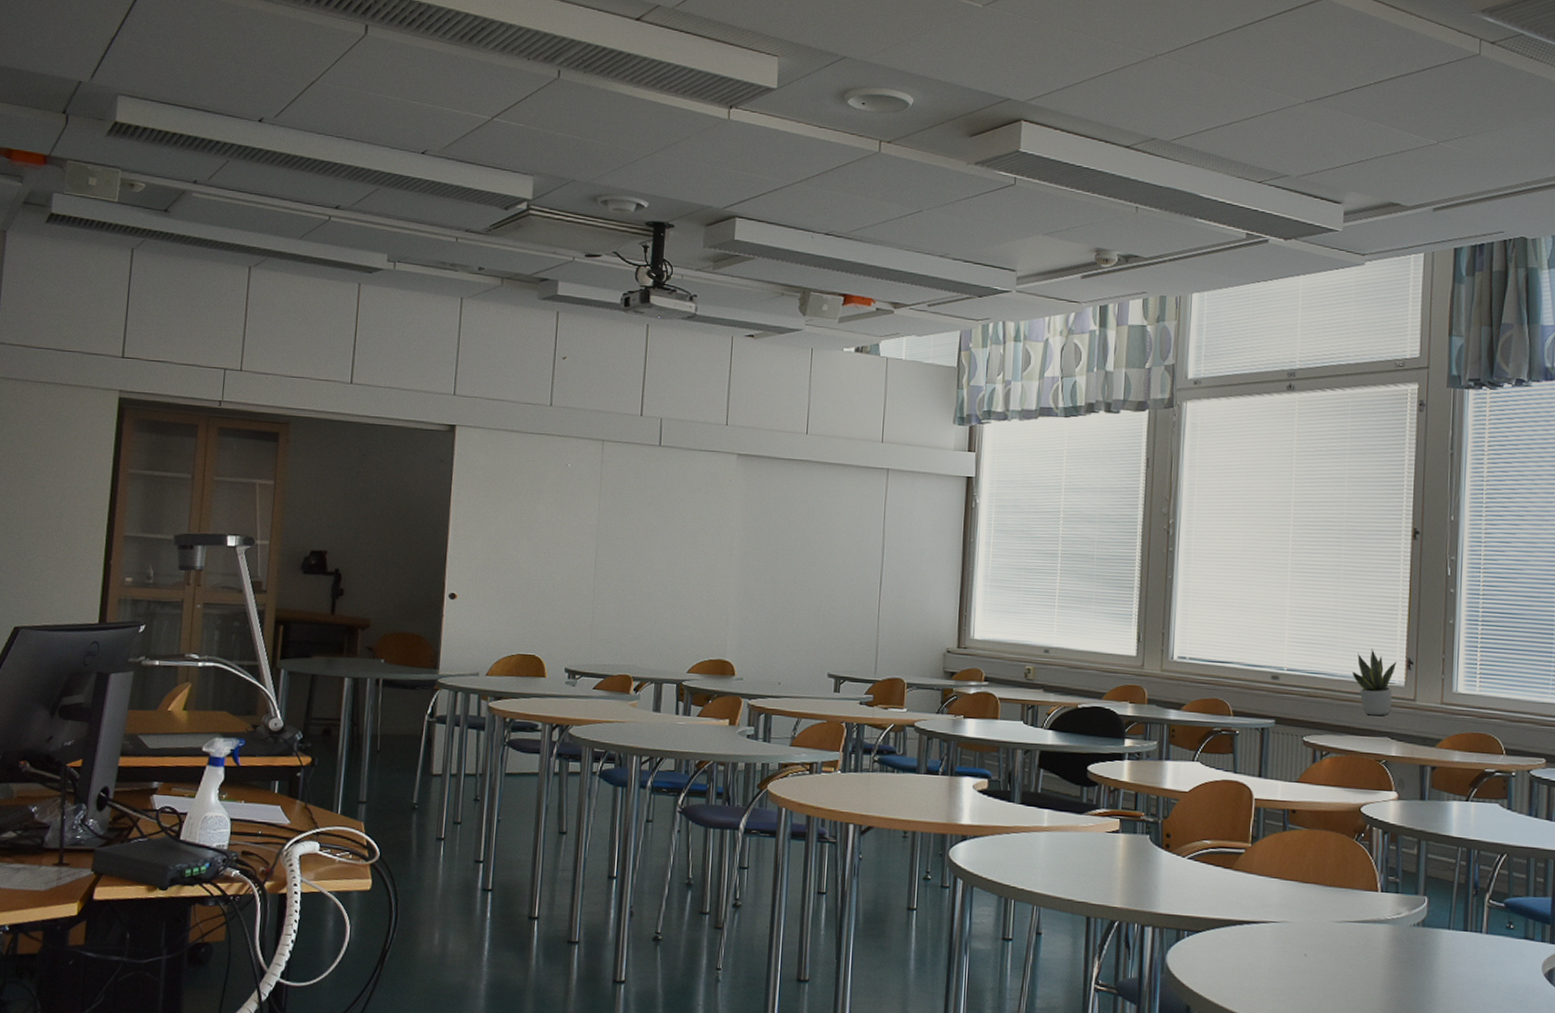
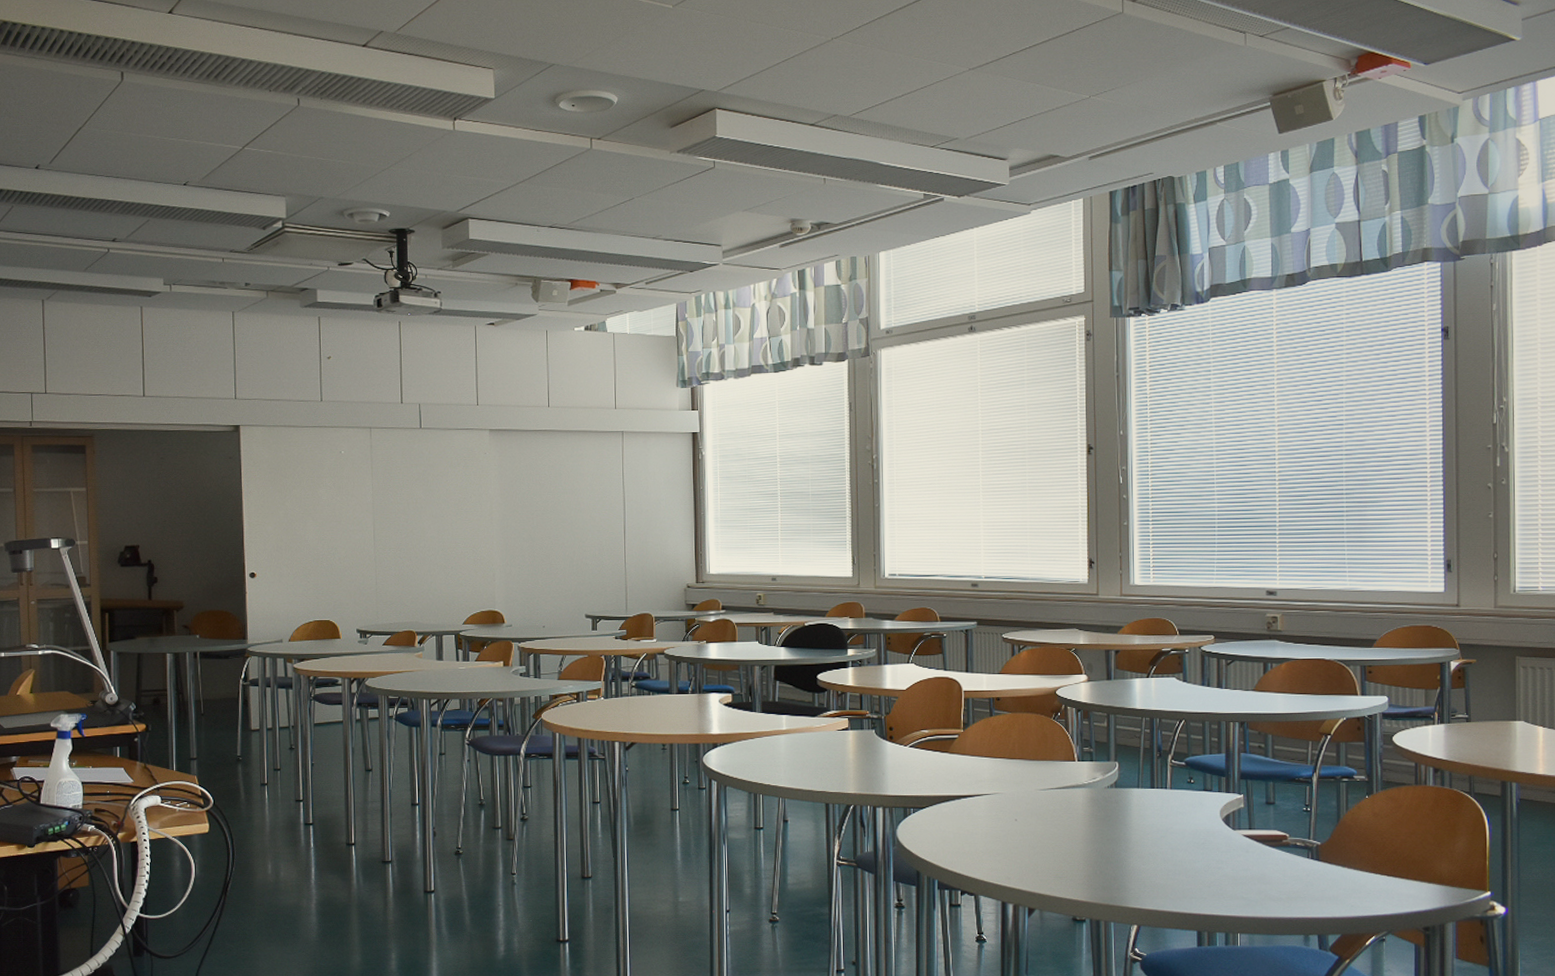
potted plant: present [1353,648,1397,716] -> none [1042,553,1080,611]

